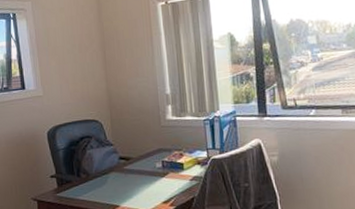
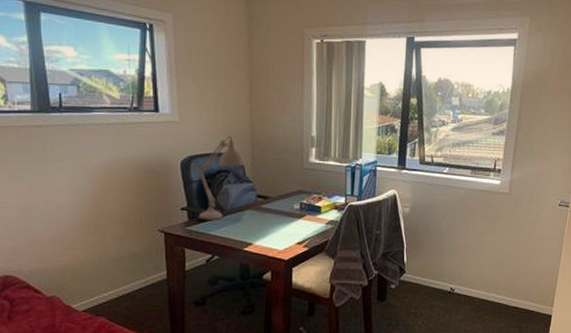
desk lamp: none [62,103,105,187] -> present [196,136,245,221]

